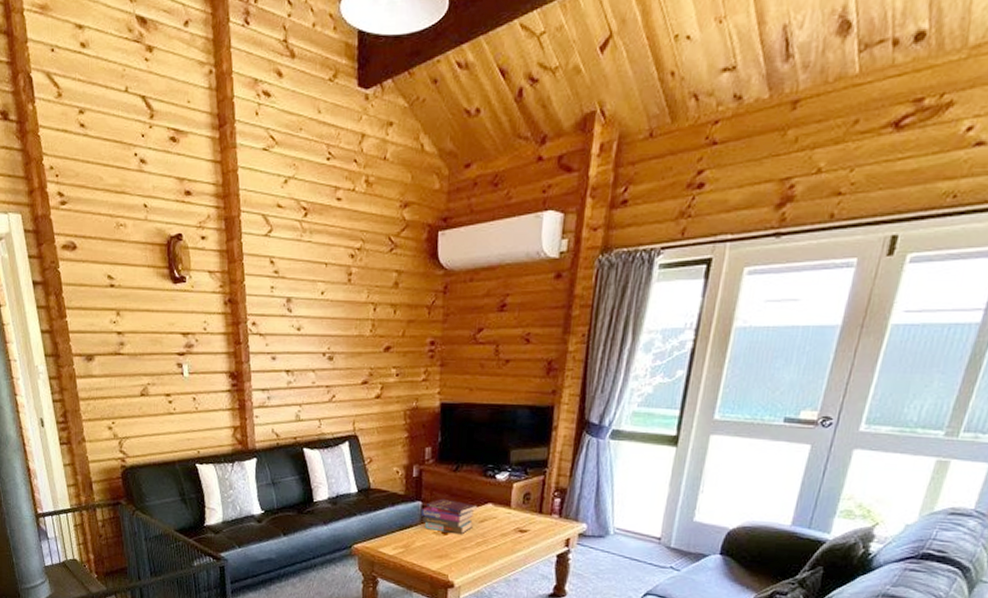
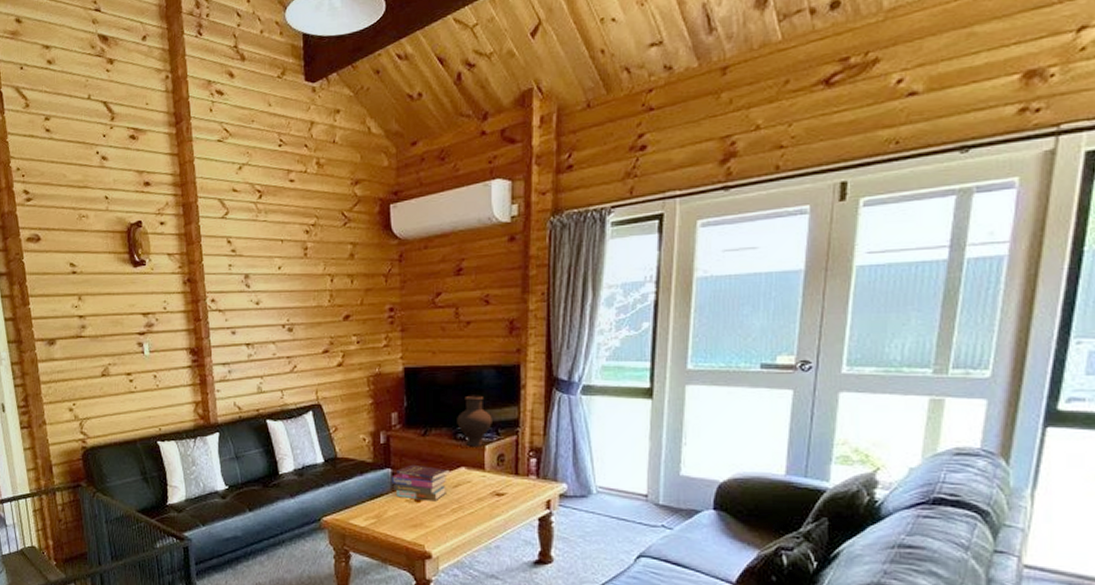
vase: none [488,435,523,485] -> present [457,396,492,447]

